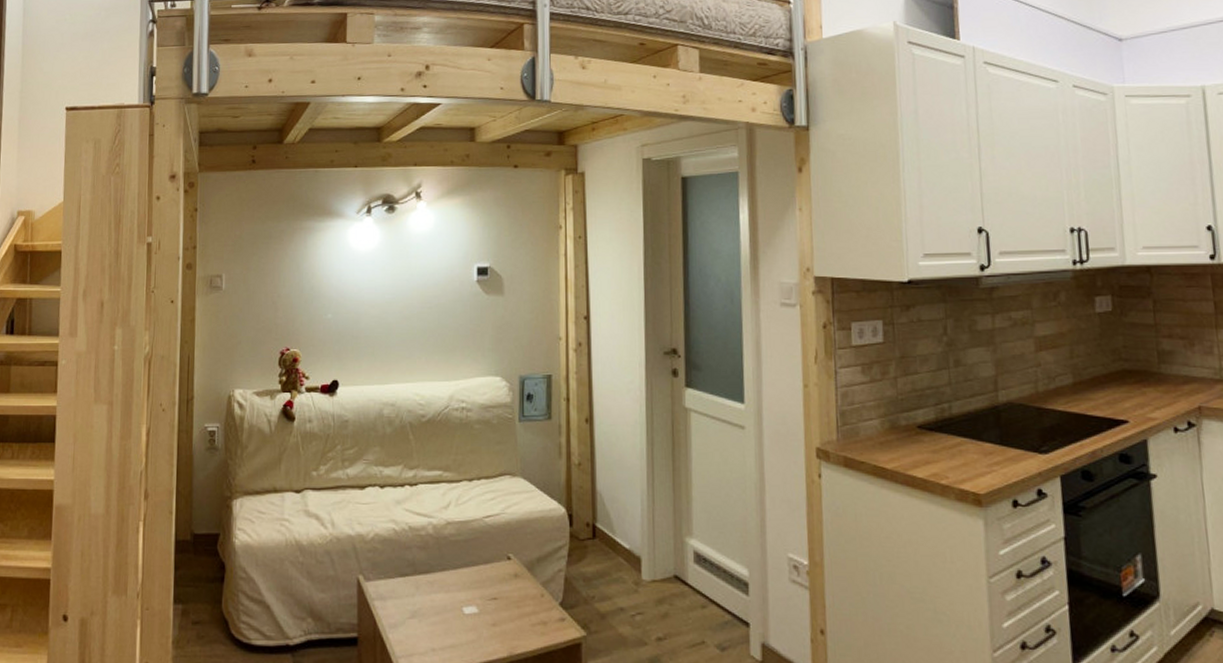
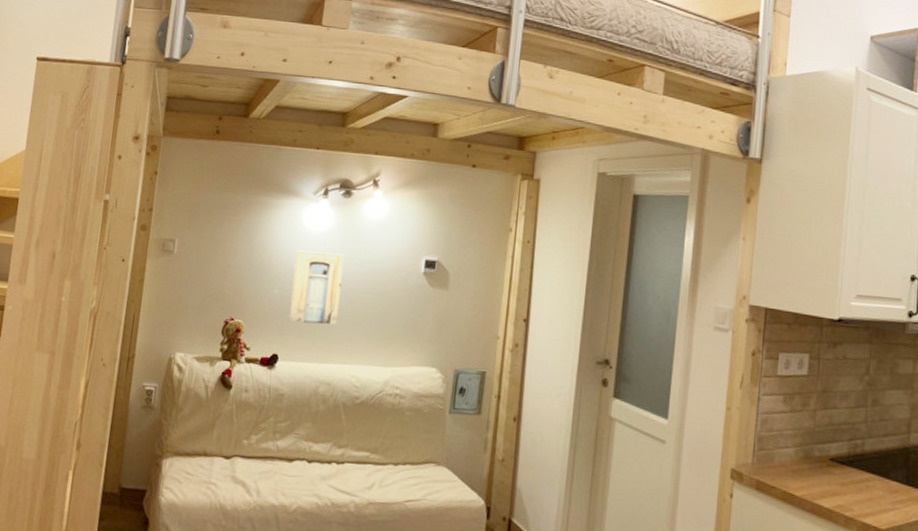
wall art: none [345,271,394,345] -> present [288,250,344,325]

